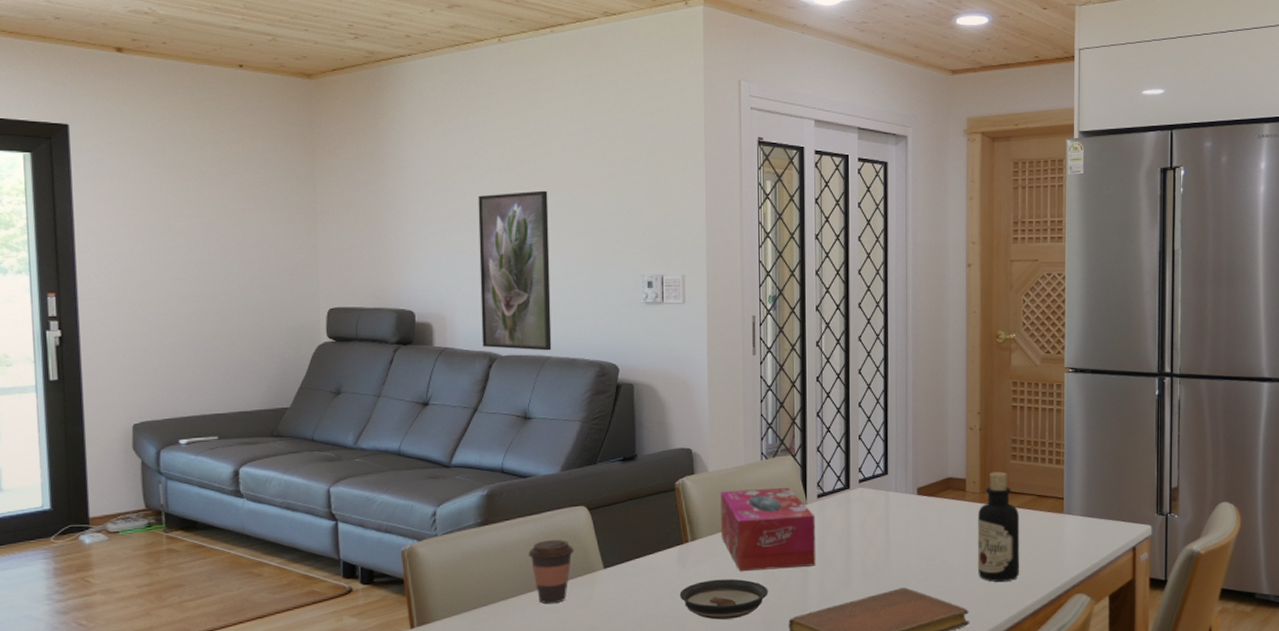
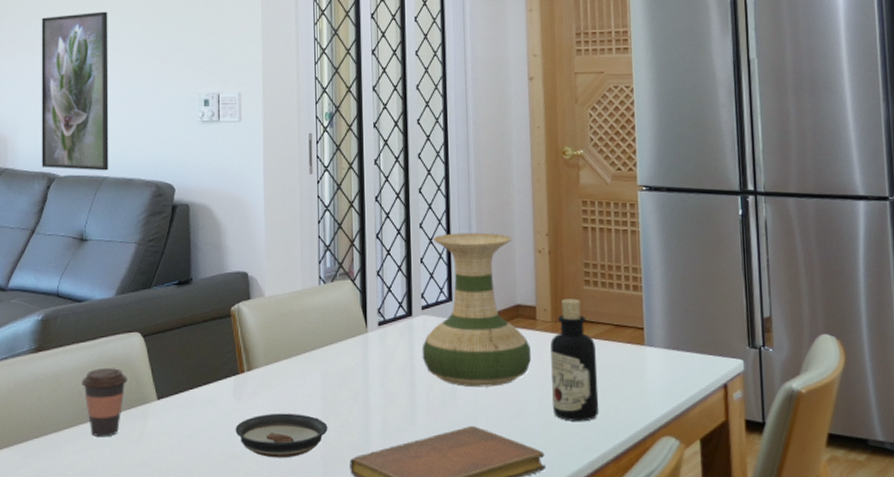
tissue box: present [721,487,816,572] -> none [277,314,378,406]
vase: none [858,411,959,553] -> present [422,232,531,388]

